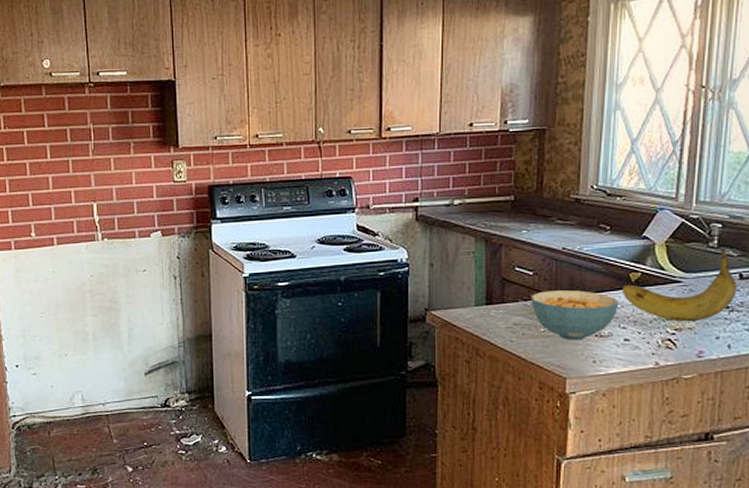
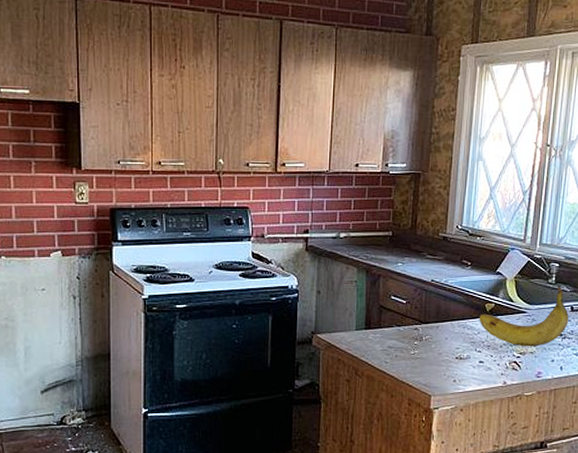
cereal bowl: present [531,290,619,341] -> none [404,318,476,362]

